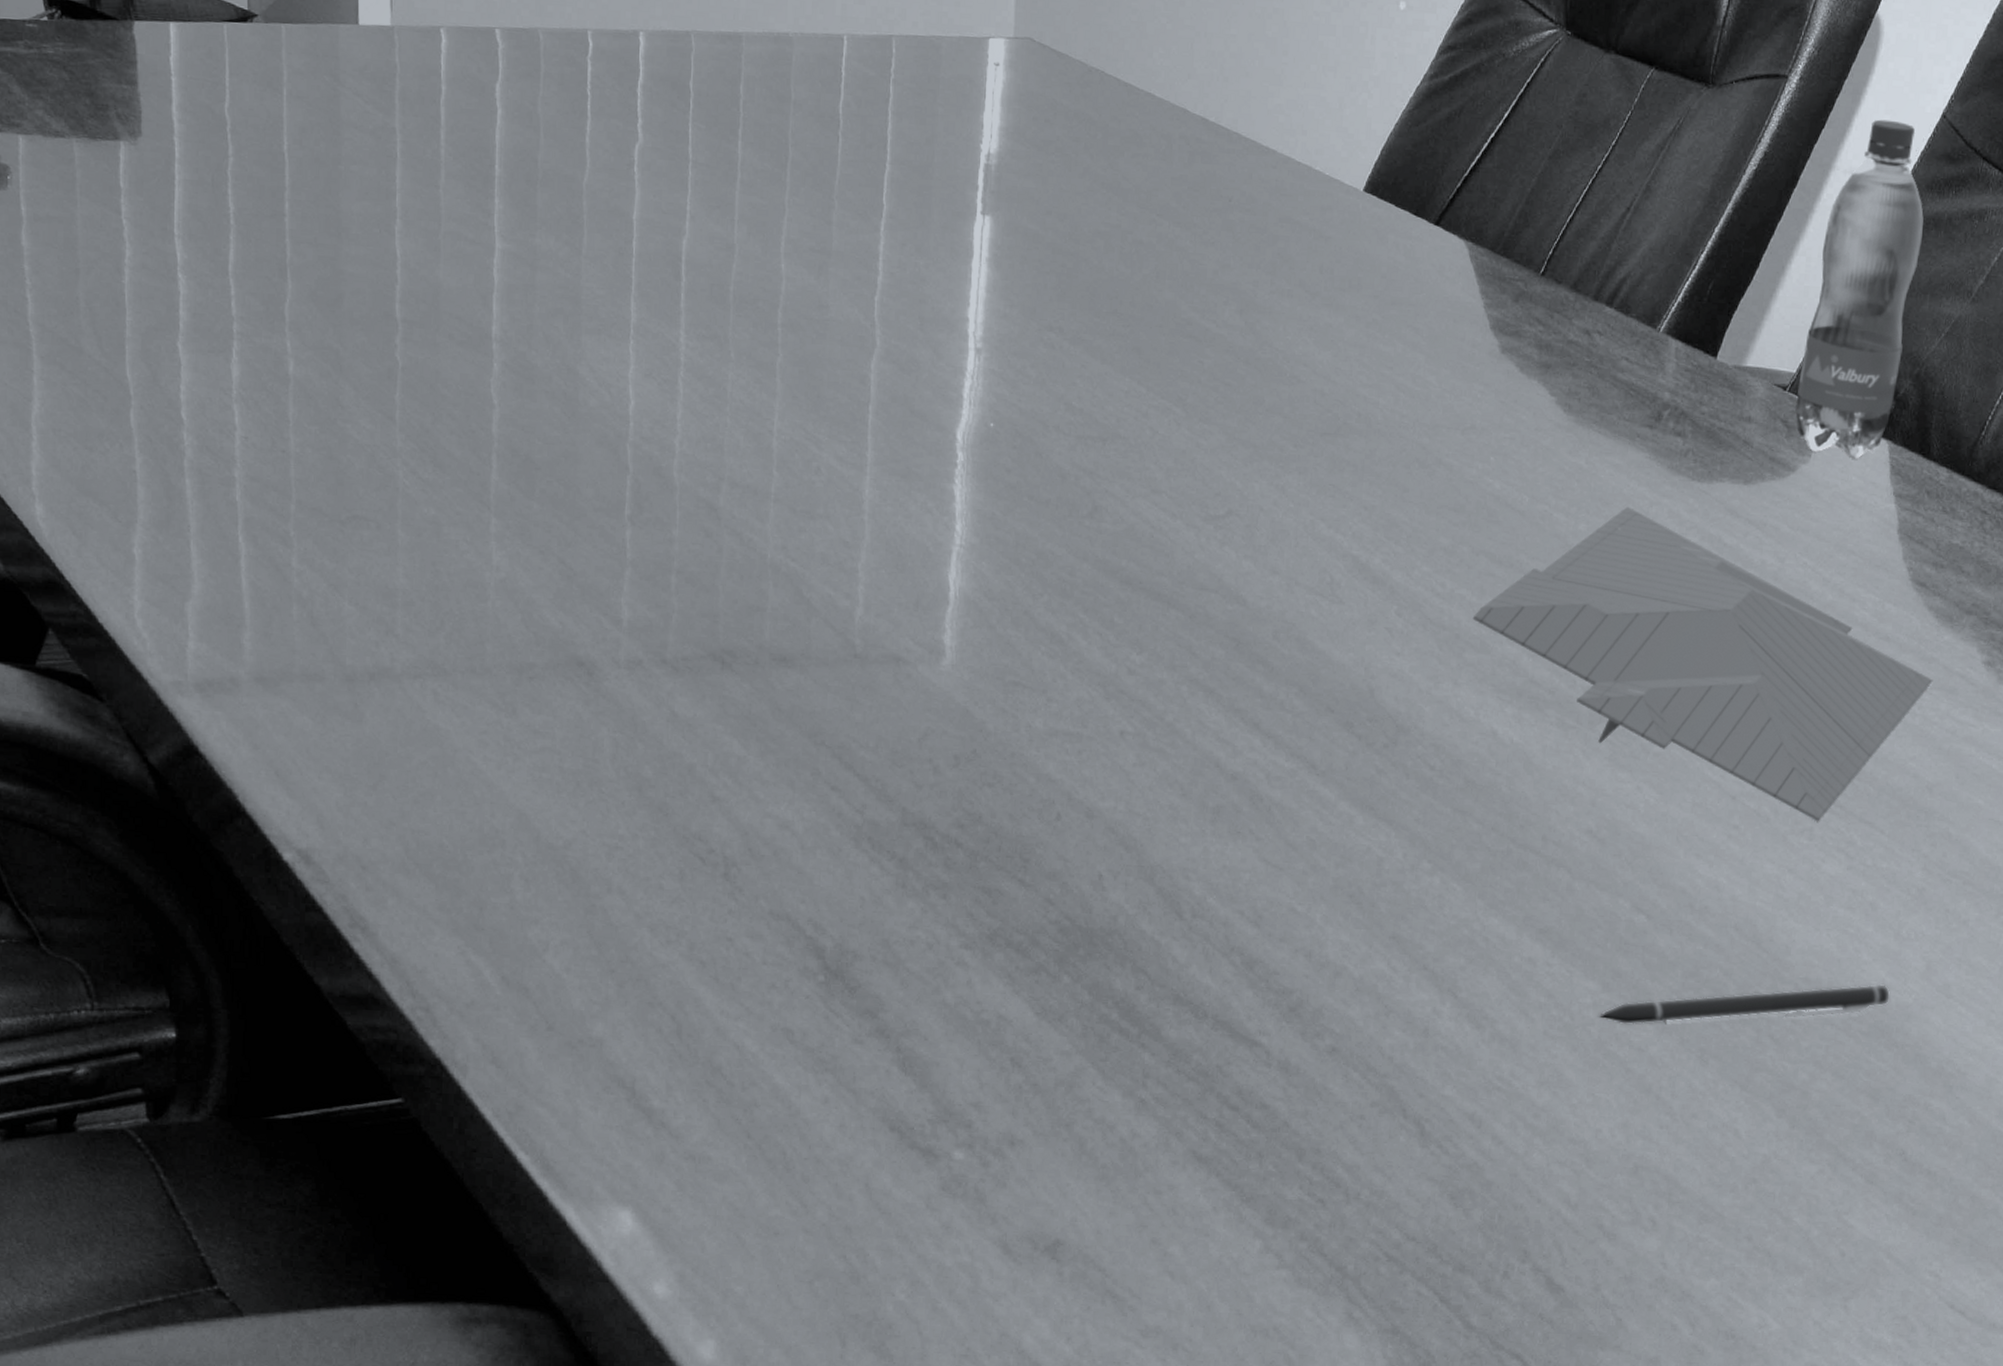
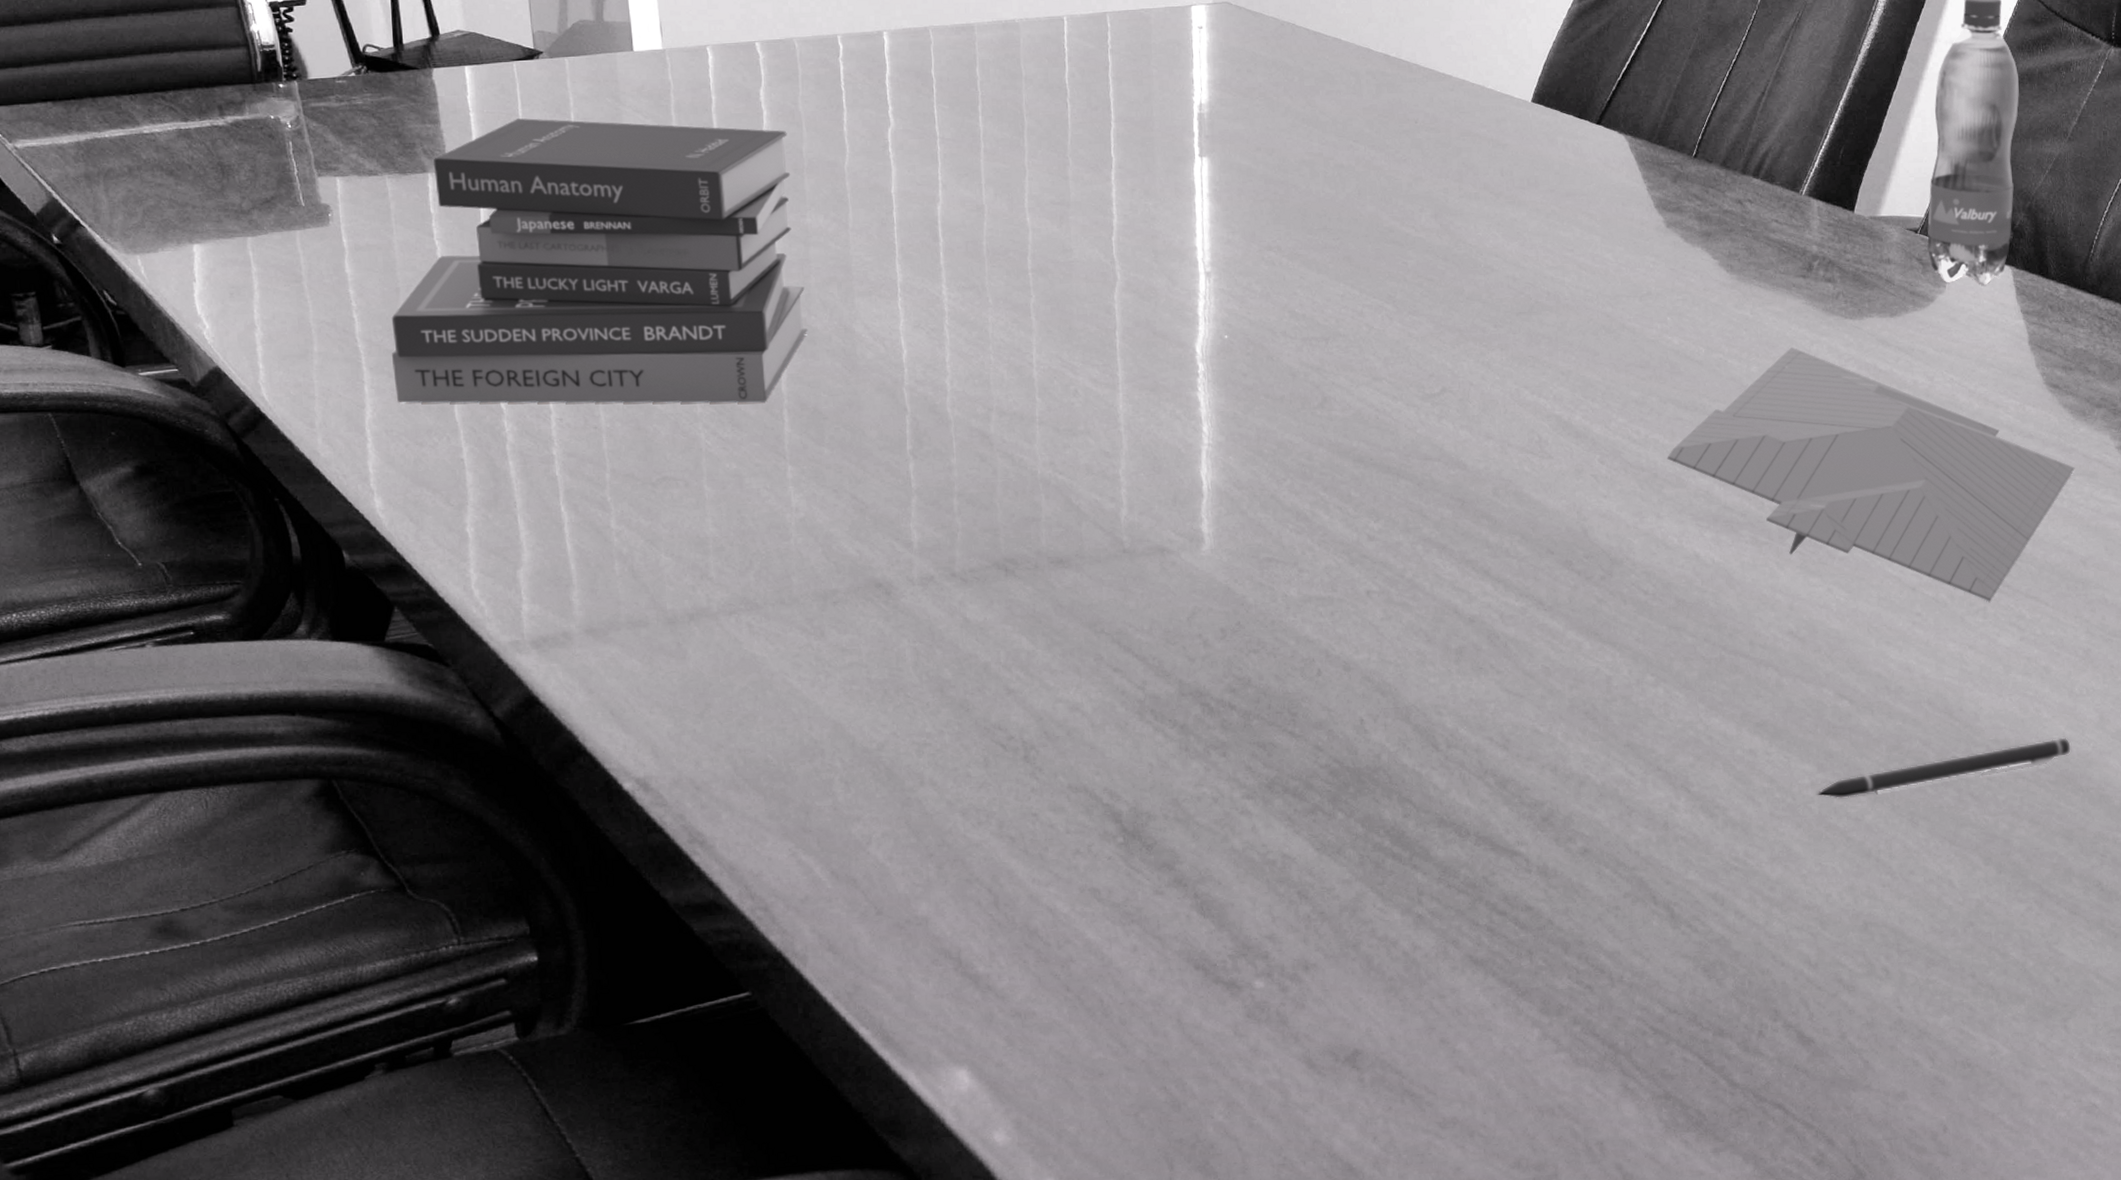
books: none [65,89,527,443] -> present [391,118,808,403]

